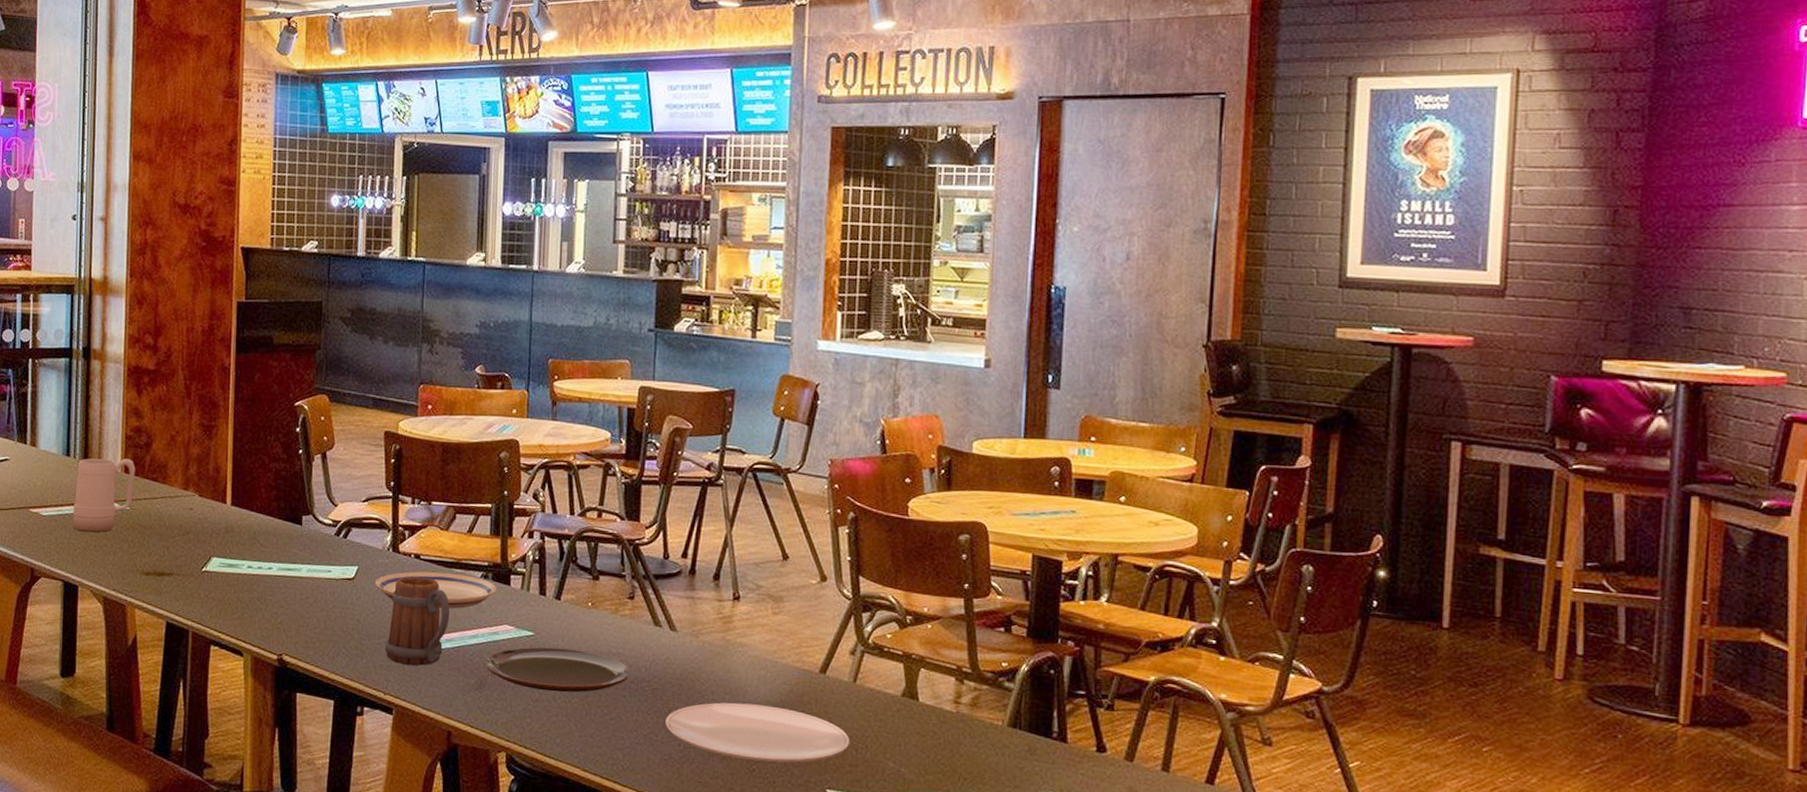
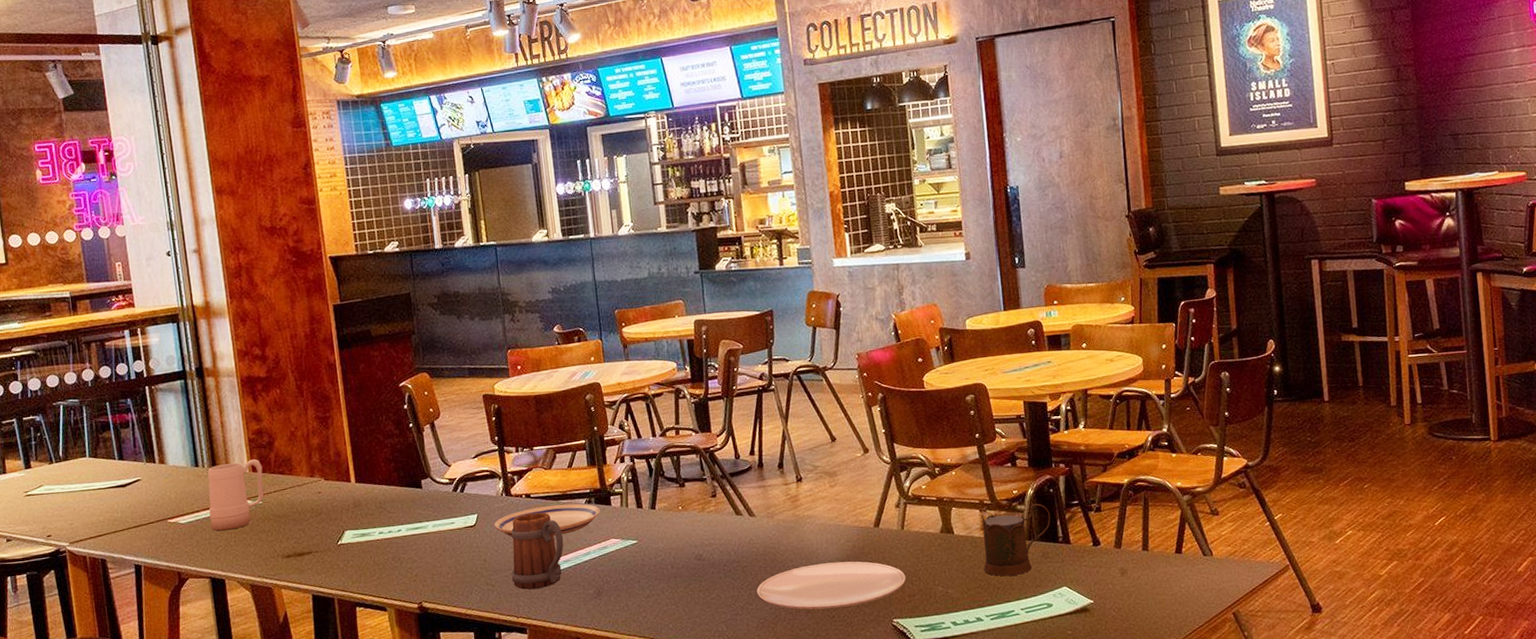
plate: present [485,647,631,693] -> none [599,547,723,588]
beer mug: none [950,675,1046,768] -> present [981,503,1051,577]

